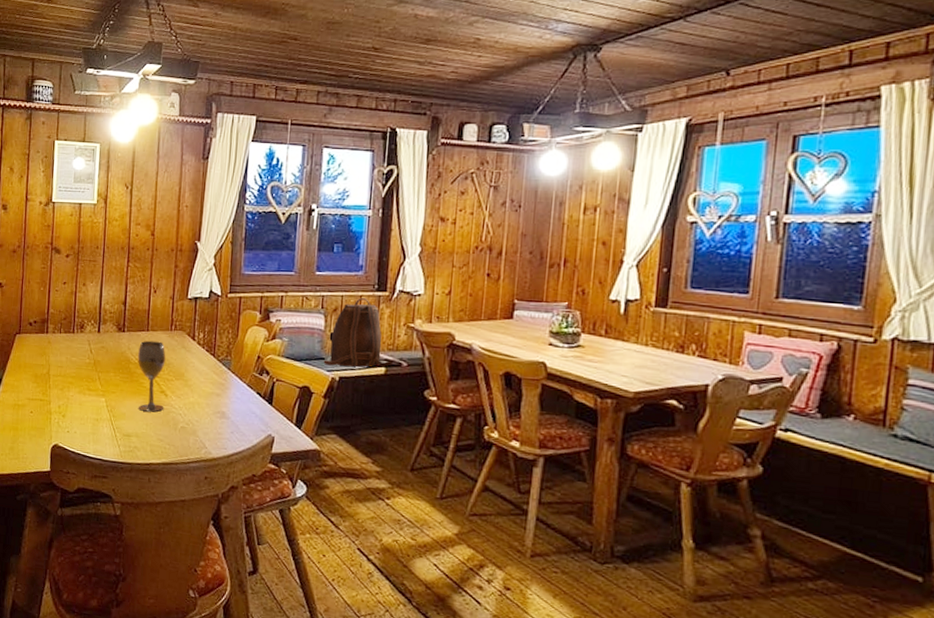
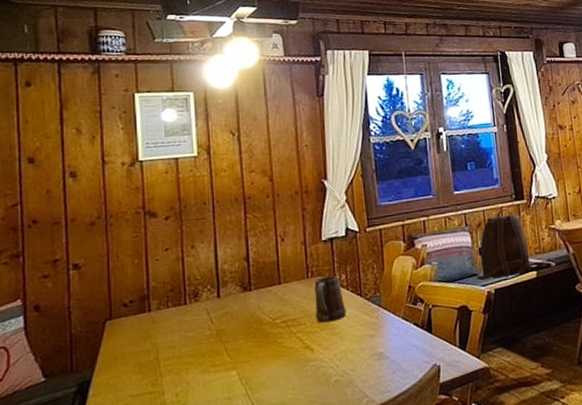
wine glass: present [137,340,166,412] -> none [270,292,312,375]
beer mug: none [173,332,200,374] -> present [314,276,346,323]

